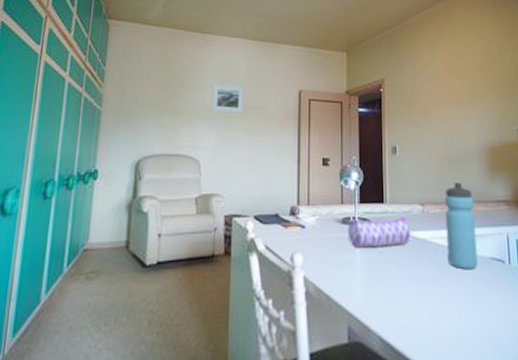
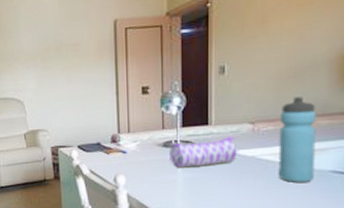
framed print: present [211,83,245,114] -> none [26,24,59,55]

